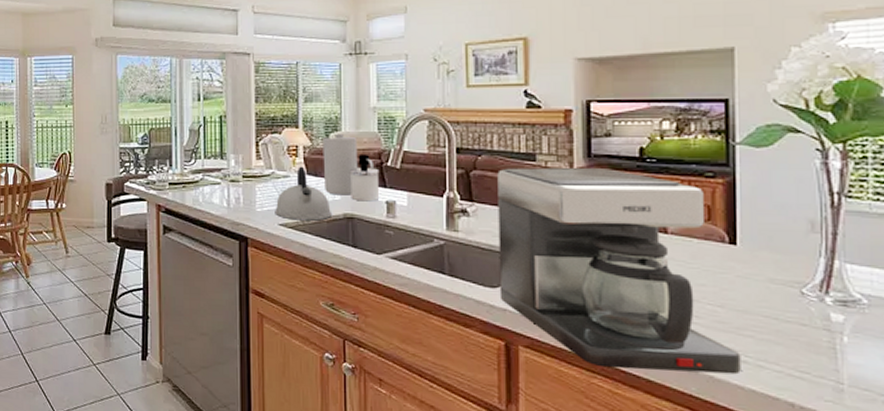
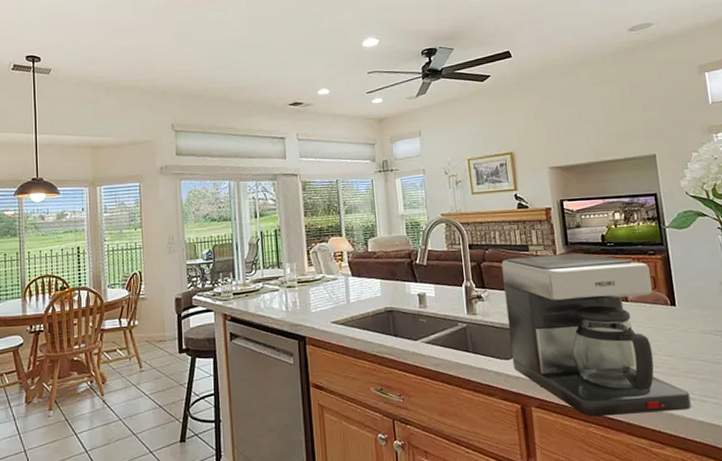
kettle: present [275,166,333,221] -> none [327,269,376,317]
paper towel holder: present [323,133,358,195] -> none [362,238,393,292]
soap dispenser: present [349,153,380,202] -> none [386,254,413,296]

